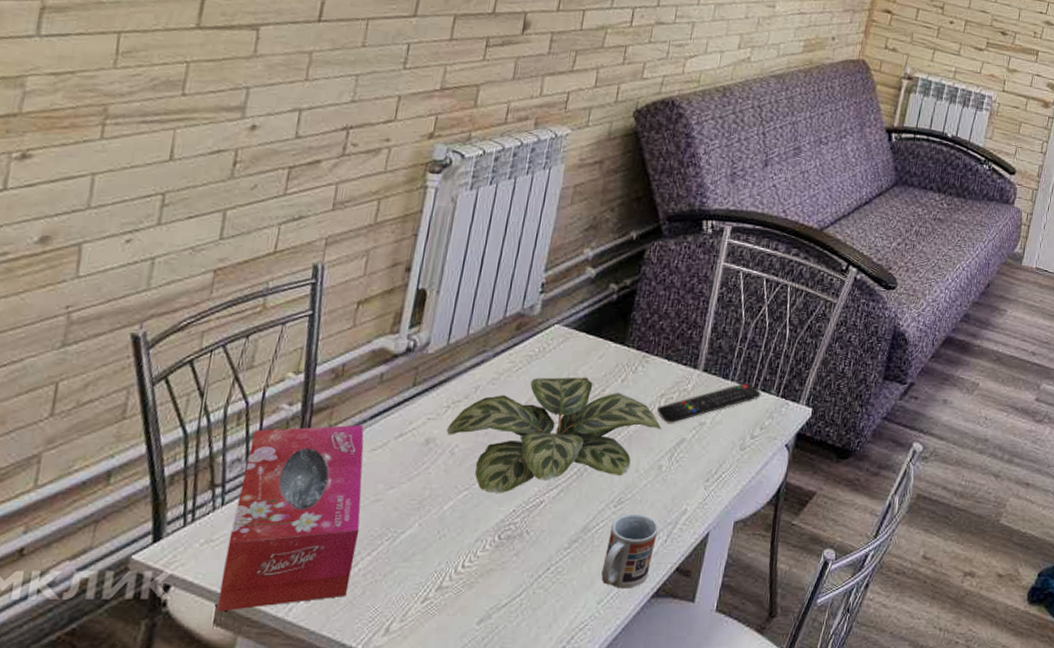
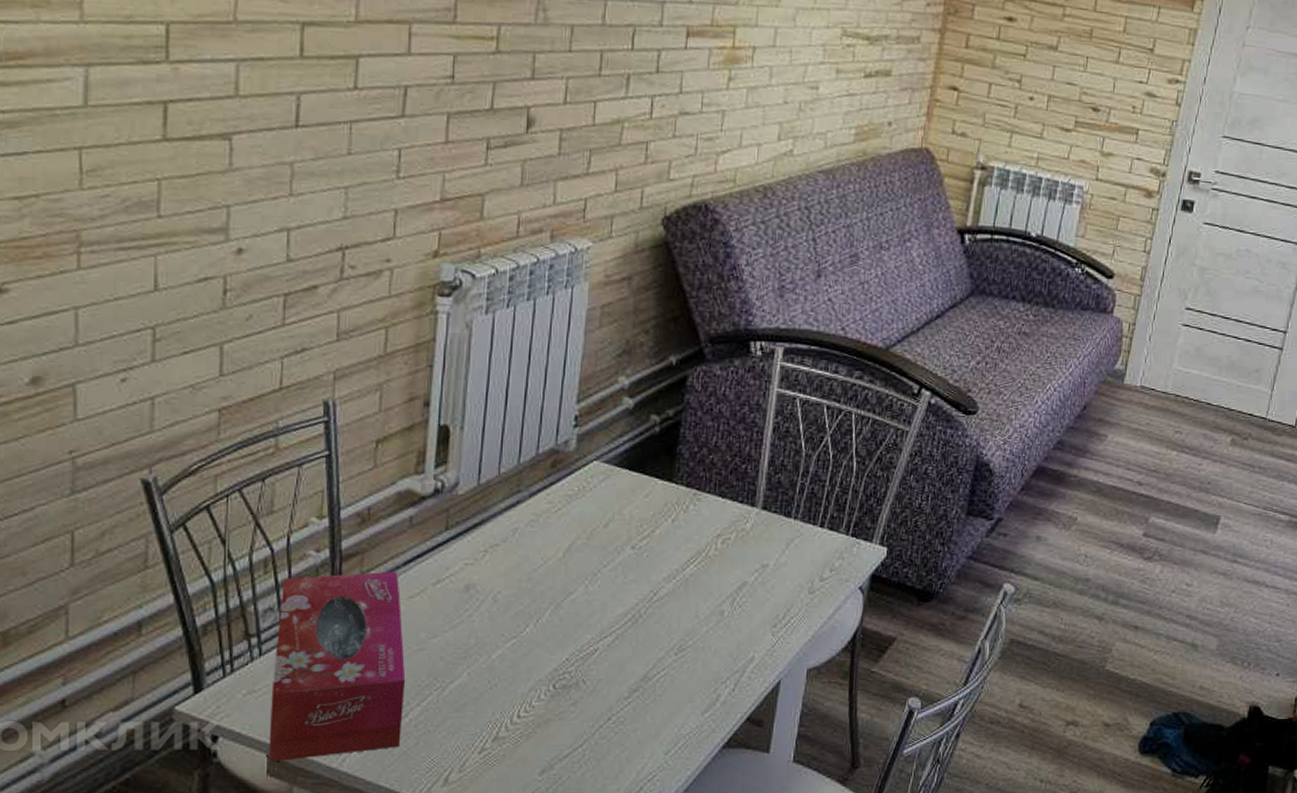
plant: present [447,377,662,494] -> none [487,517,721,642]
cup: present [601,513,659,589] -> none [667,661,725,739]
remote control: present [656,382,761,423] -> none [713,520,829,566]

